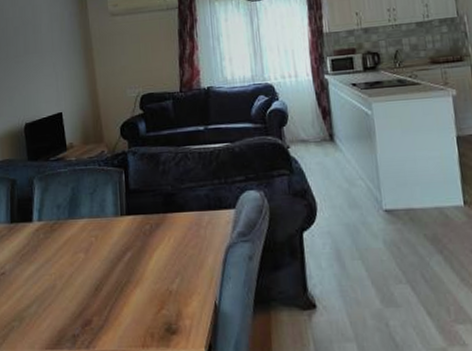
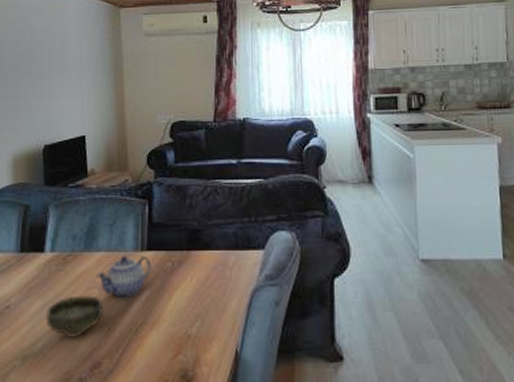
bowl: none [37,259,90,300] -> present [45,295,104,339]
teapot: none [81,220,132,261] -> present [96,255,152,299]

